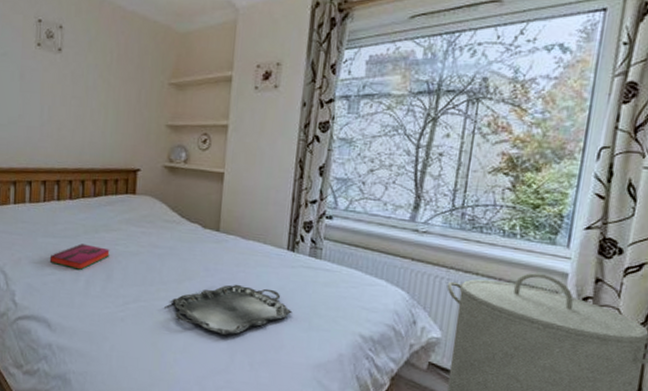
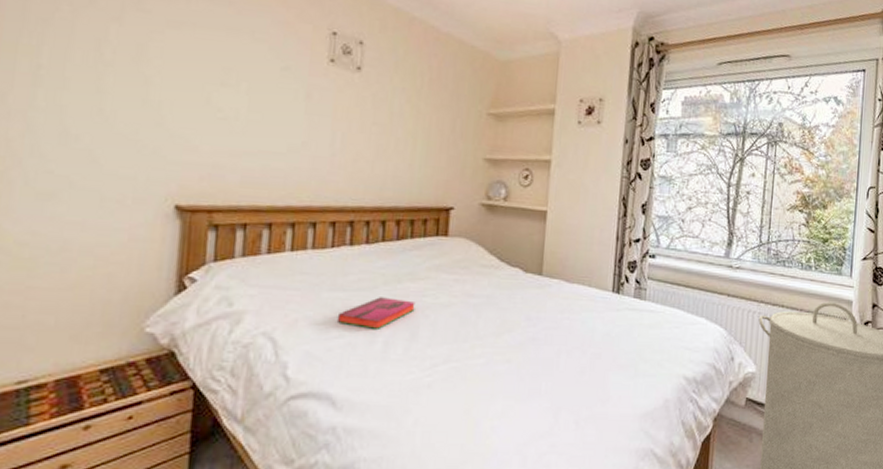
serving tray: present [172,284,292,336] -> none [489,333,619,393]

